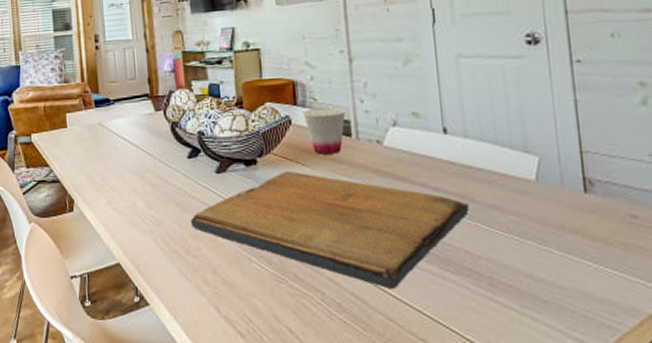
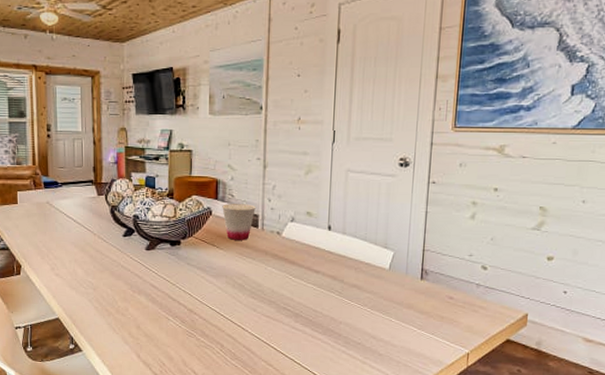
religious icon: present [190,170,469,289] -> none [121,251,339,343]

